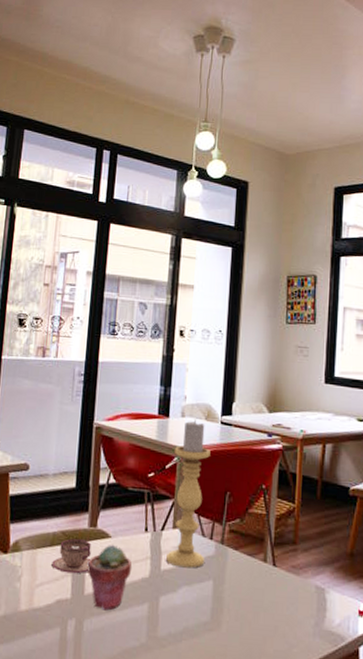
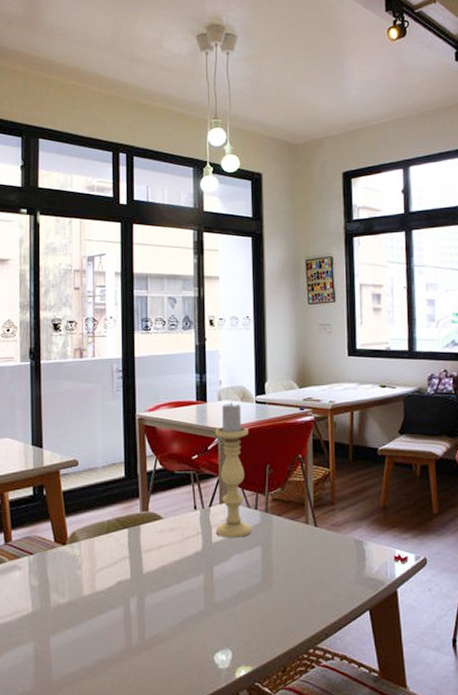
teacup: present [51,538,92,574] -> none [109,524,145,556]
potted succulent: present [87,544,133,611] -> none [143,524,186,586]

